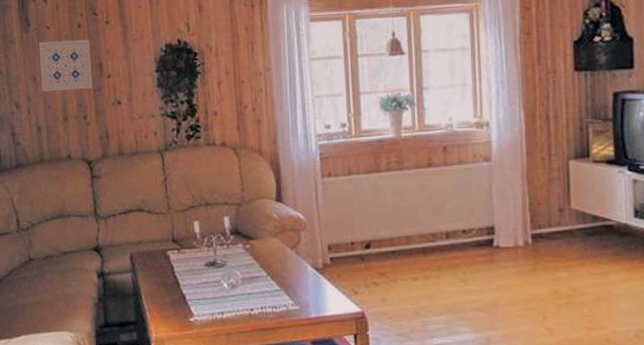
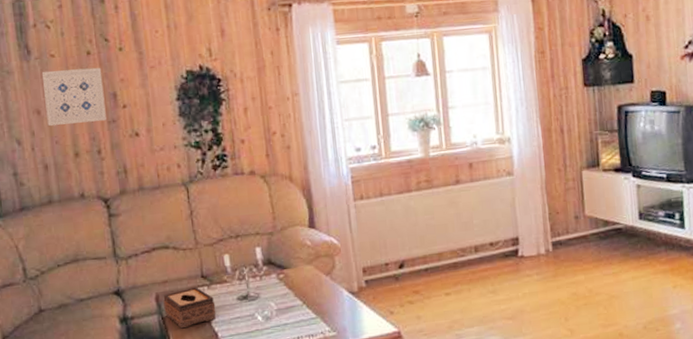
tissue box: none [137,250,185,288] -> present [163,287,216,329]

